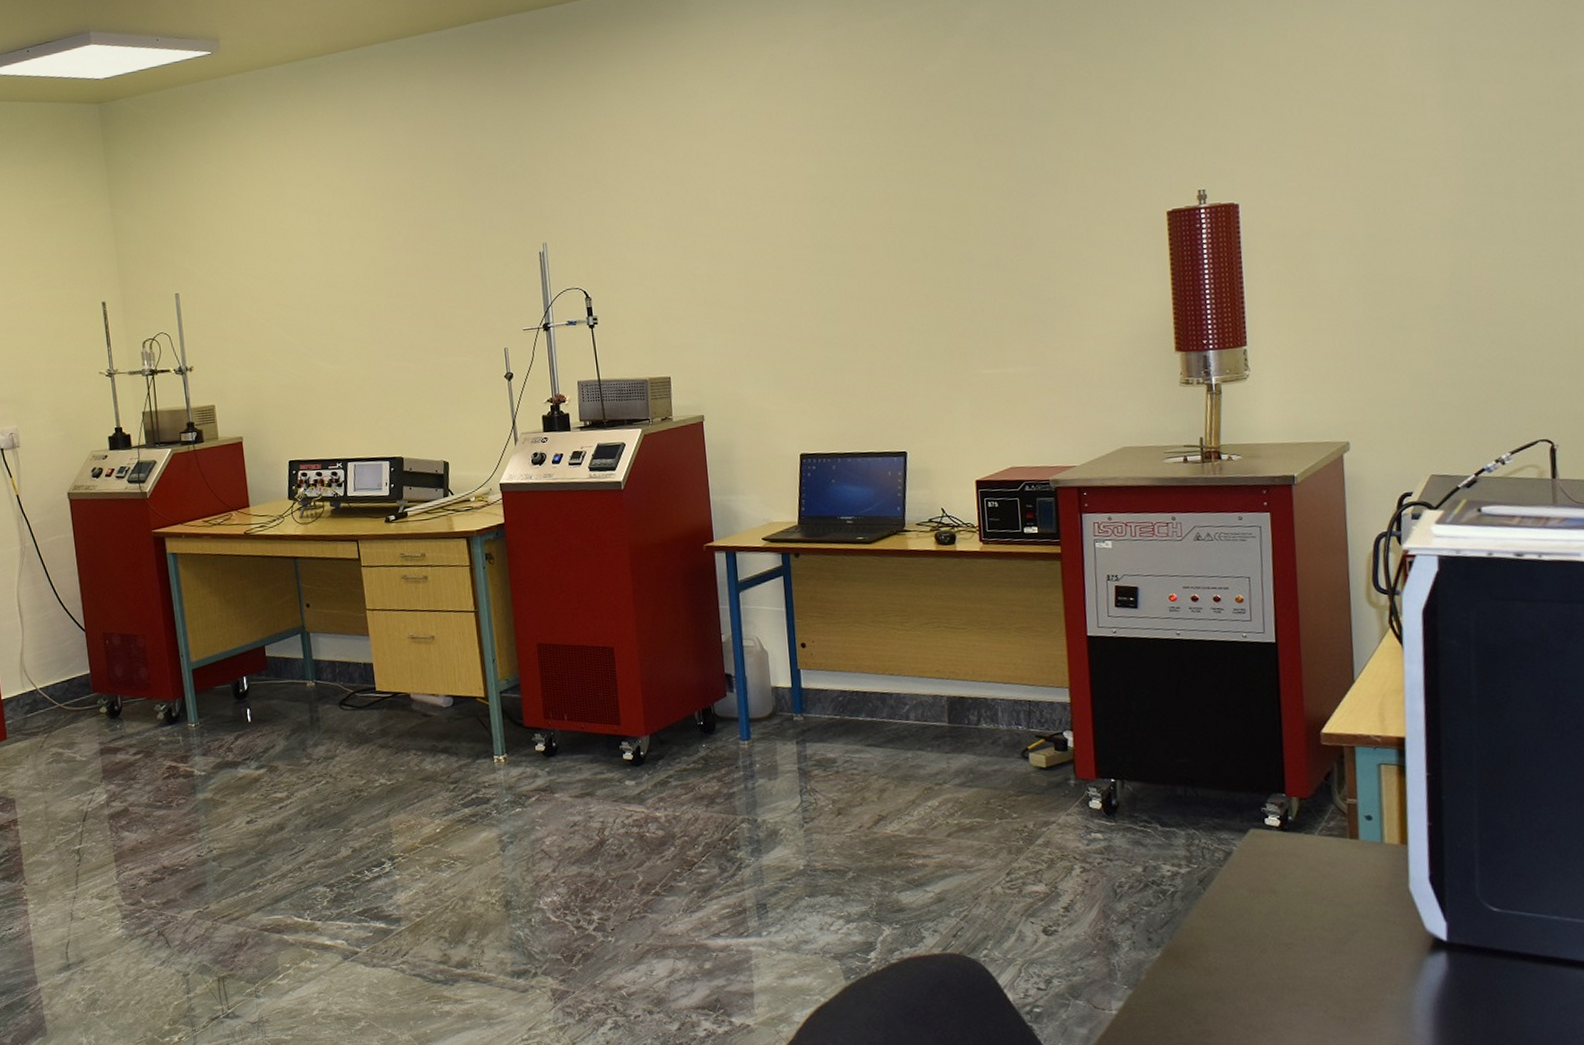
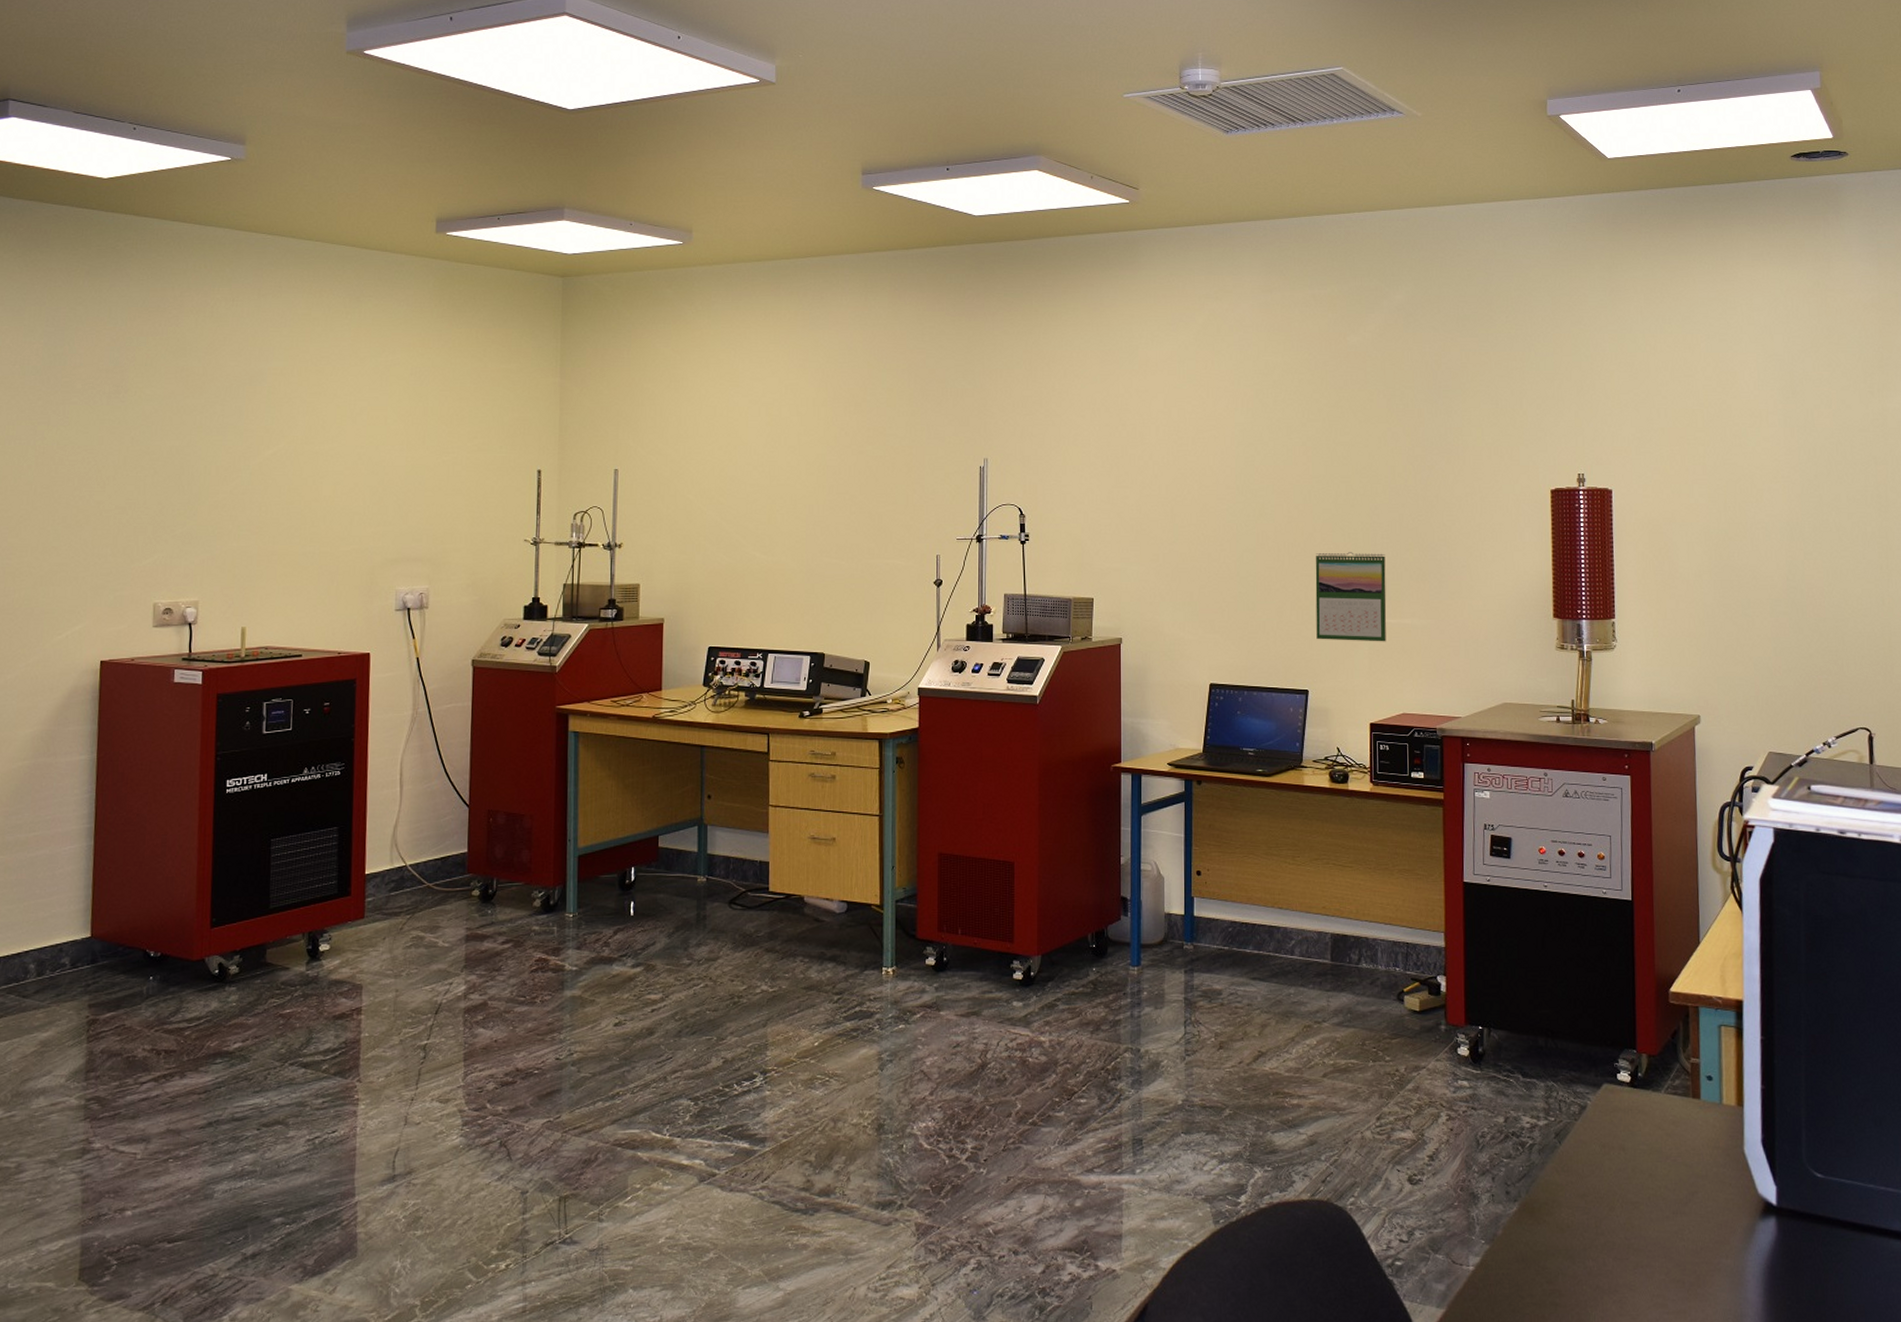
calendar: none [905,300,989,399] -> present [1315,552,1387,642]

